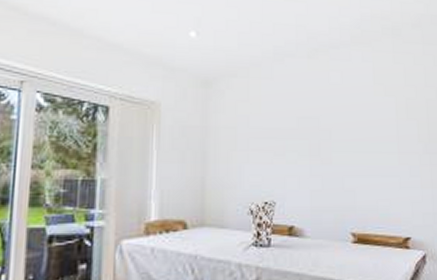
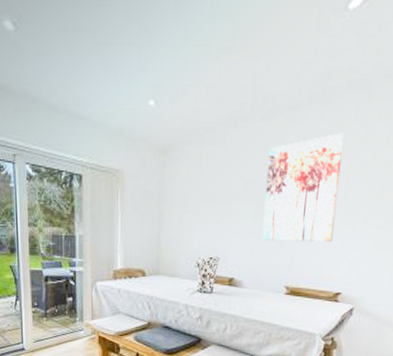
wall art: none [317,72,392,180] -> present [262,133,344,242]

